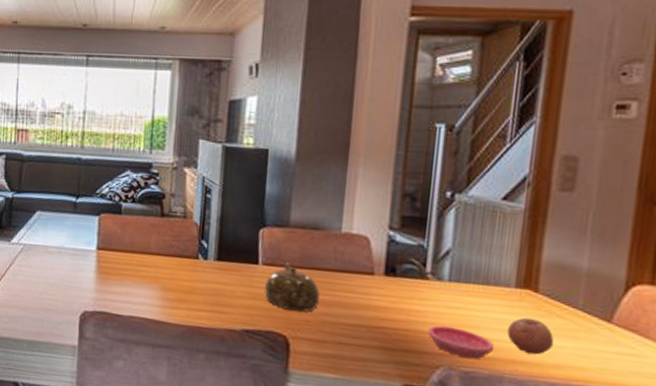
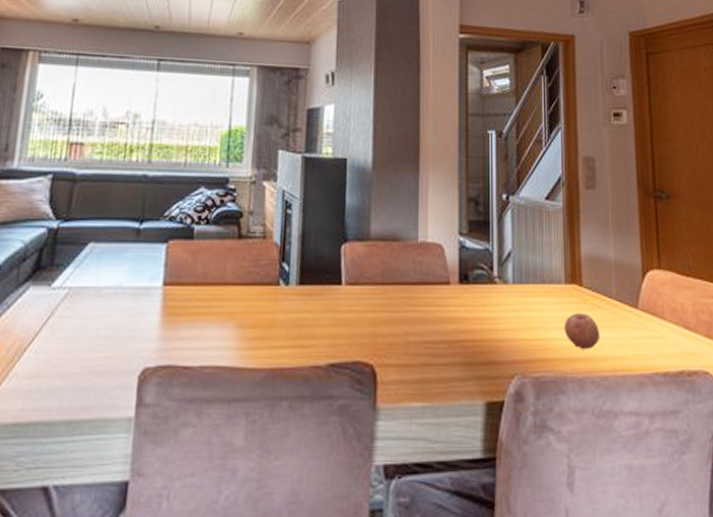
teapot: present [265,262,320,312] -> none [349,279,402,333]
saucer: present [428,325,495,359] -> none [501,331,557,363]

